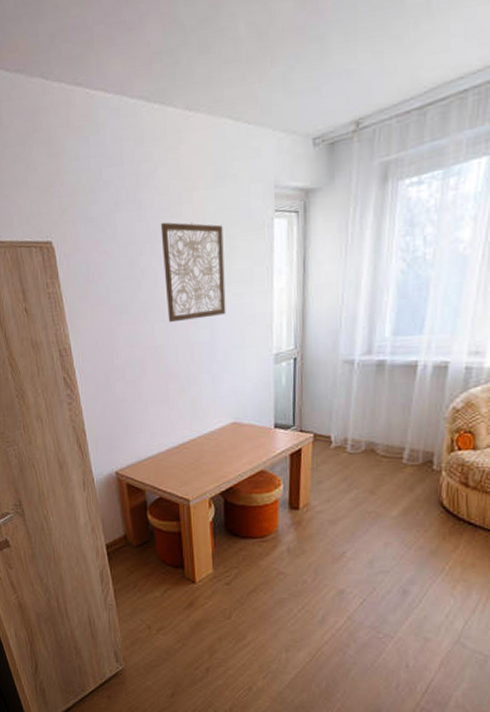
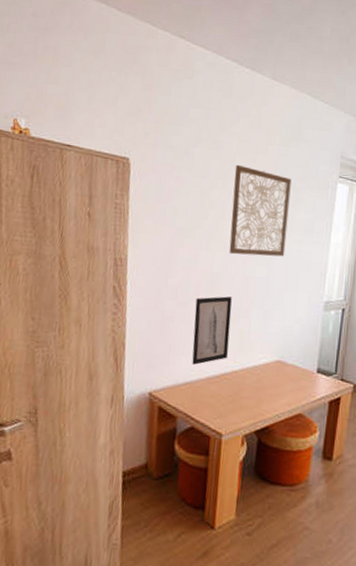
wall art: none [144,367,183,440] -> present [192,296,232,365]

